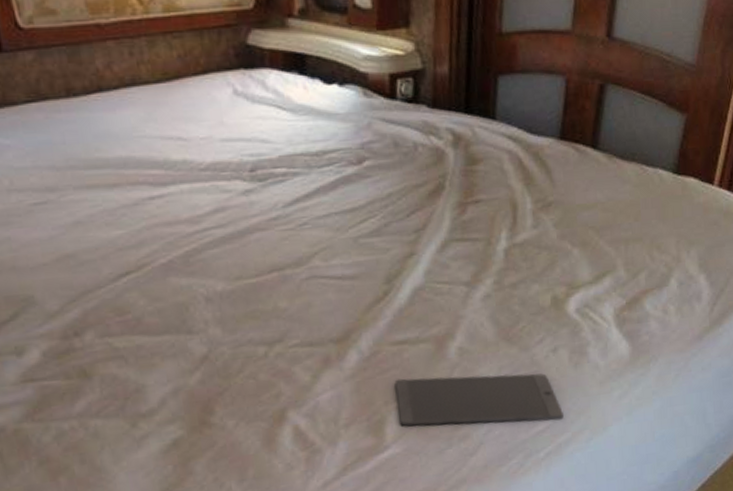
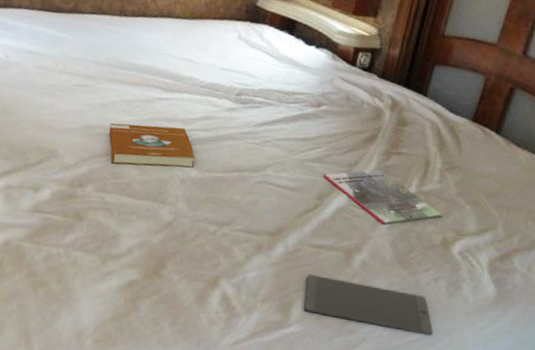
book: none [93,230,218,297] -> present [109,123,195,168]
magazine: none [387,228,547,297] -> present [323,170,443,225]

